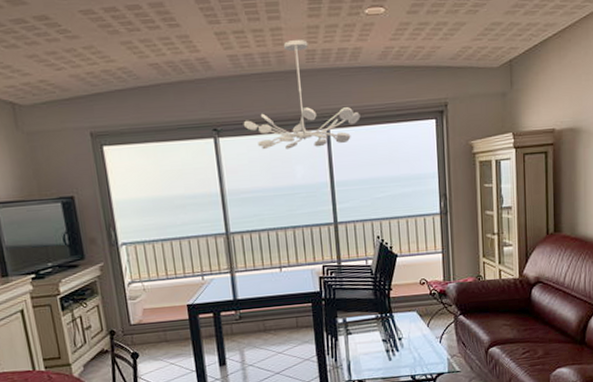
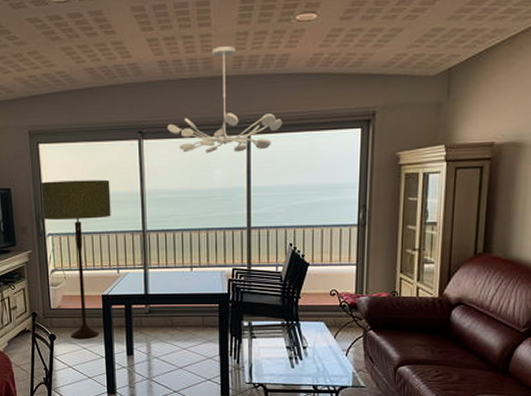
floor lamp: none [109,181,191,355] -> present [41,179,111,339]

